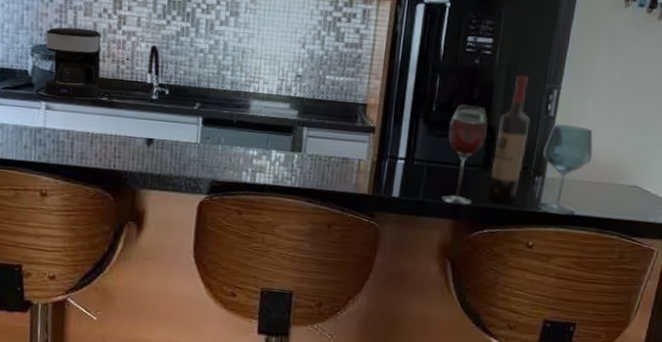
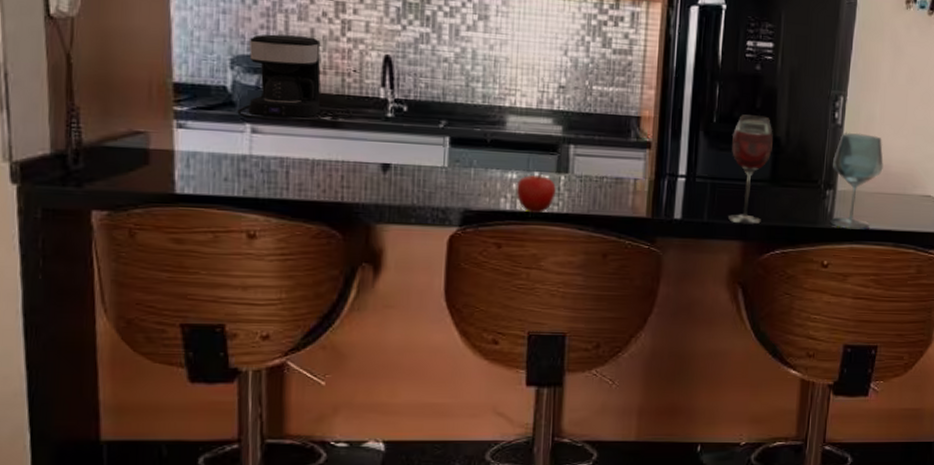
fruit: none [256,150,290,187] -> present [516,172,556,214]
wine bottle: present [487,75,530,204] -> none [776,81,818,221]

